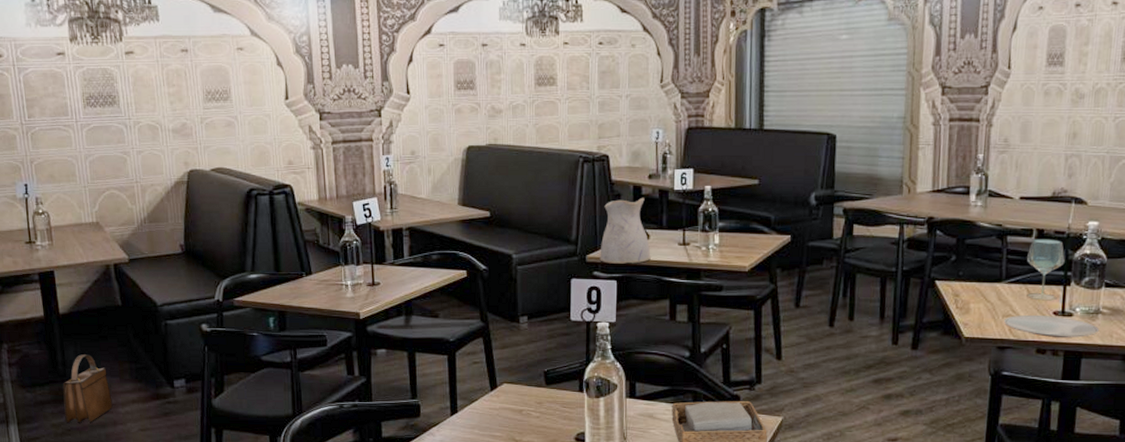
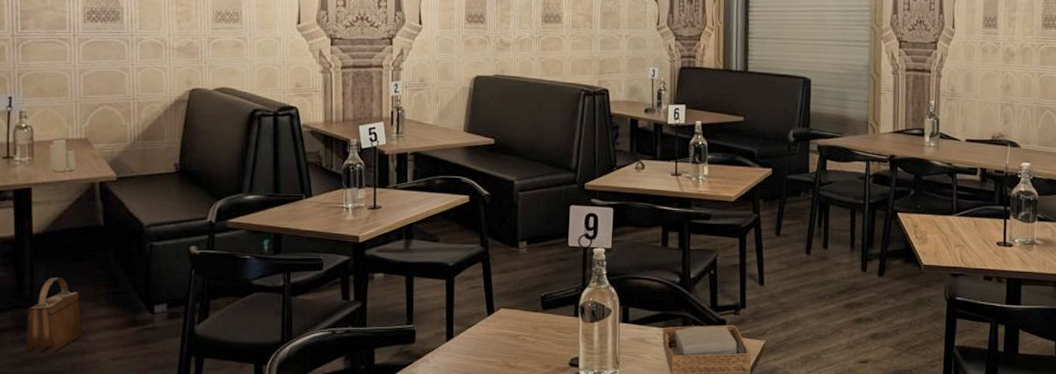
candle: none [65,222,91,256] -> present [49,137,76,173]
pitcher: present [600,197,651,264] -> none [597,129,646,192]
plate: present [1003,314,1100,338] -> none [955,245,1035,266]
wine glass: present [1026,239,1065,301] -> none [972,177,1004,233]

